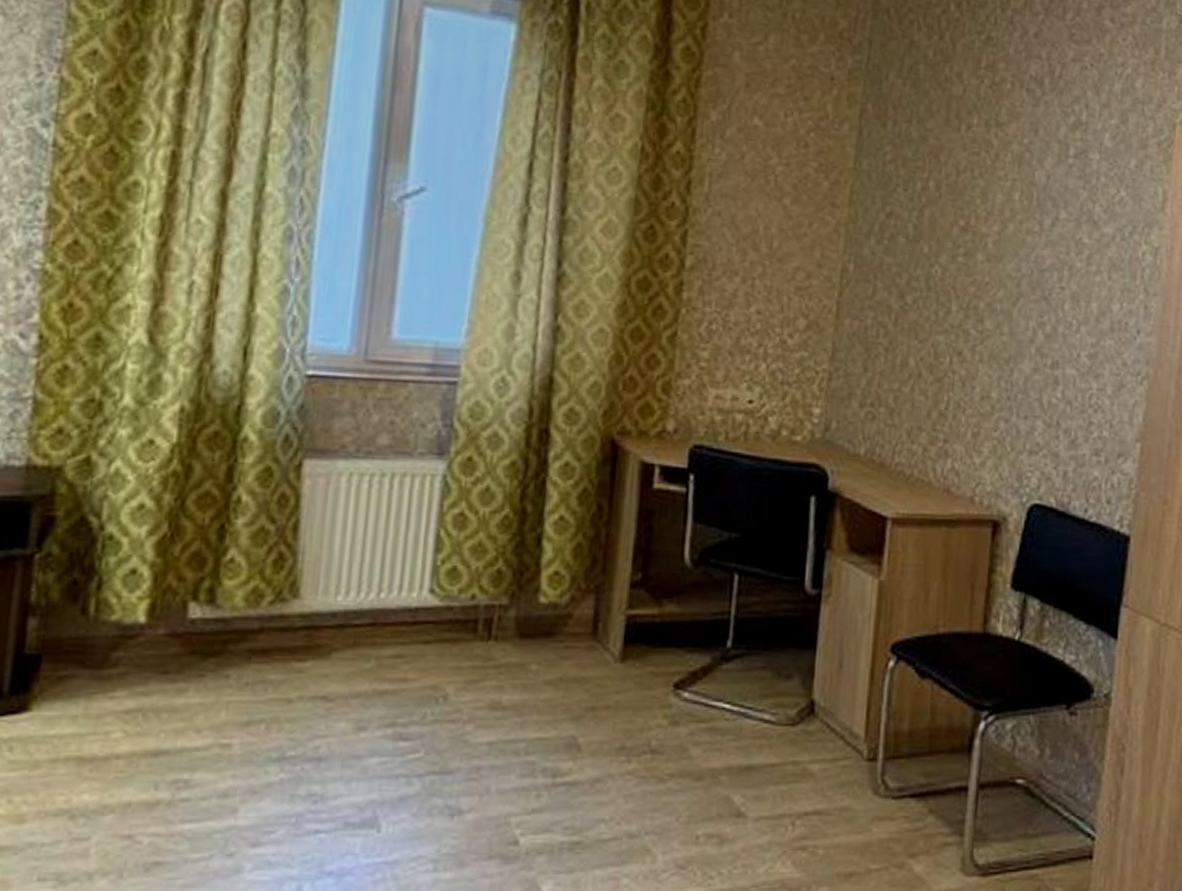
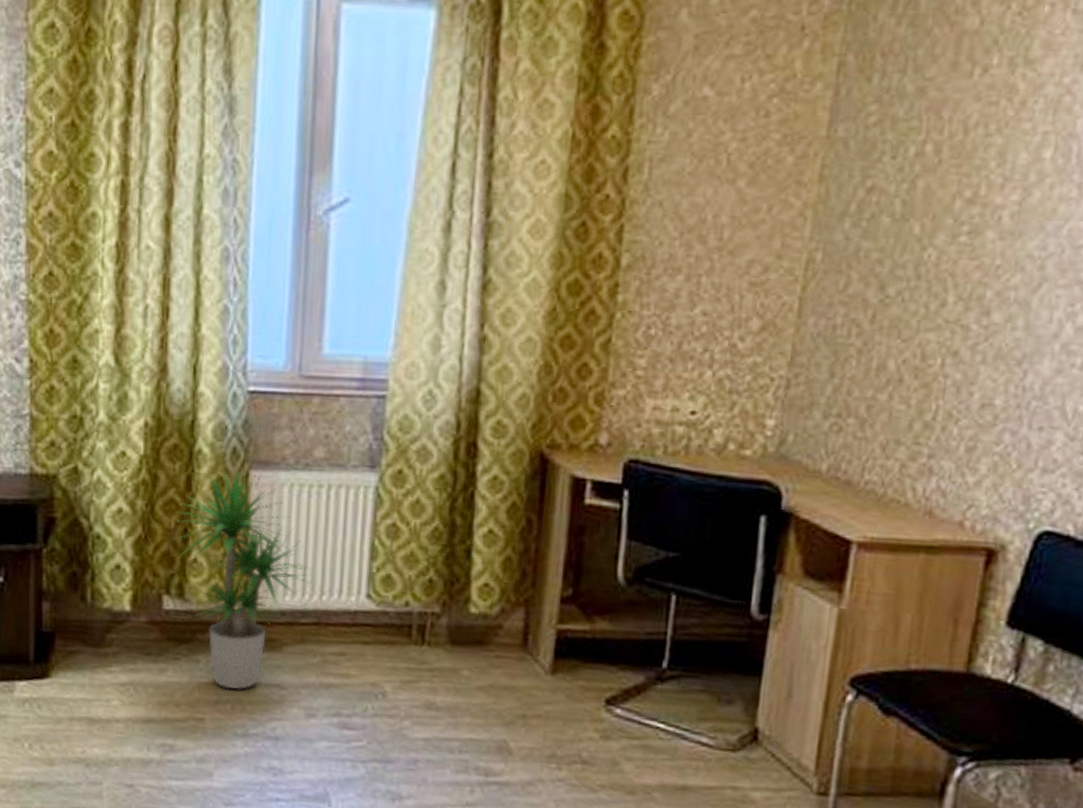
potted plant: none [202,453,370,707] -> present [170,465,313,690]

